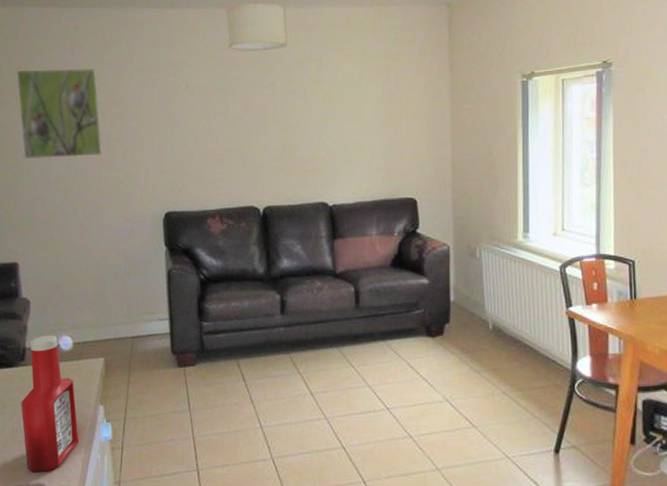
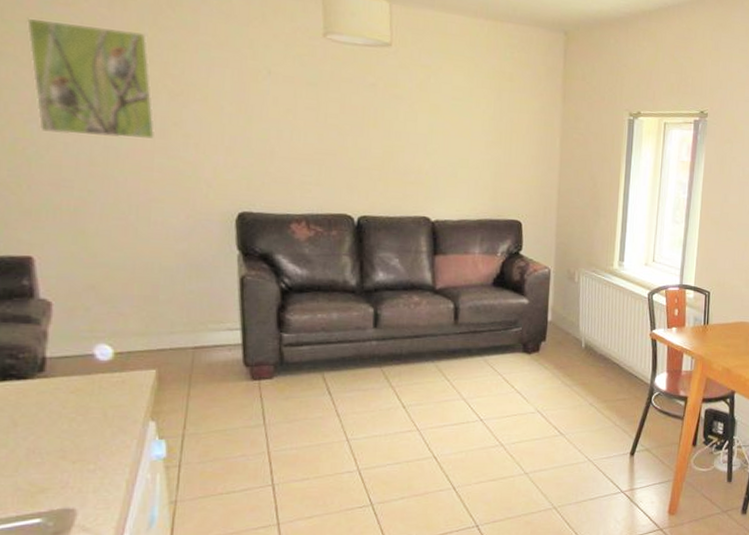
ketchup bottle: present [21,335,79,473] -> none [39,342,122,497]

